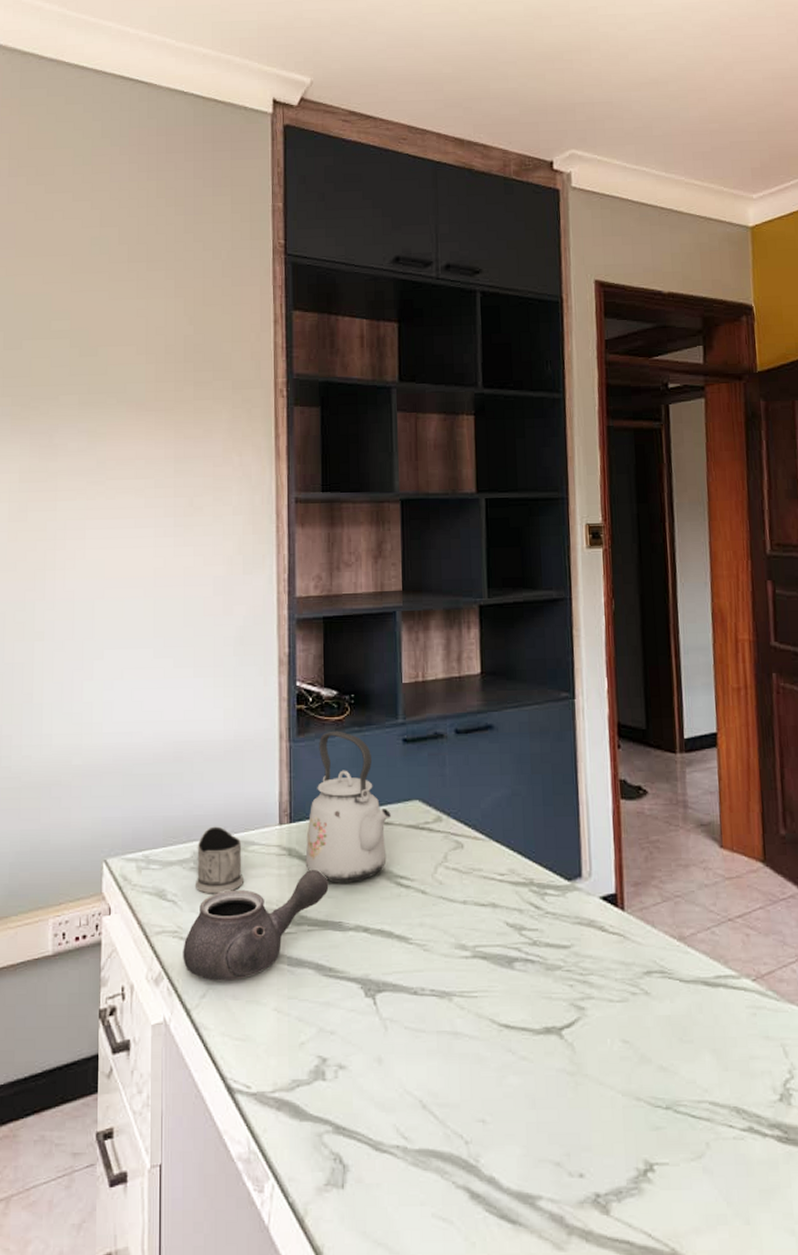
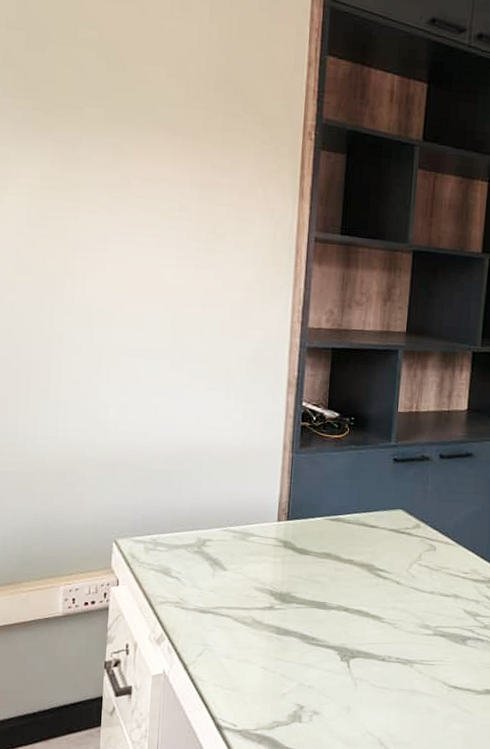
teapot: present [183,869,329,981] -> none [183,559,318,644]
tea glass holder: present [194,826,243,894] -> none [197,518,243,574]
kettle: present [305,730,392,883] -> none [298,446,378,572]

